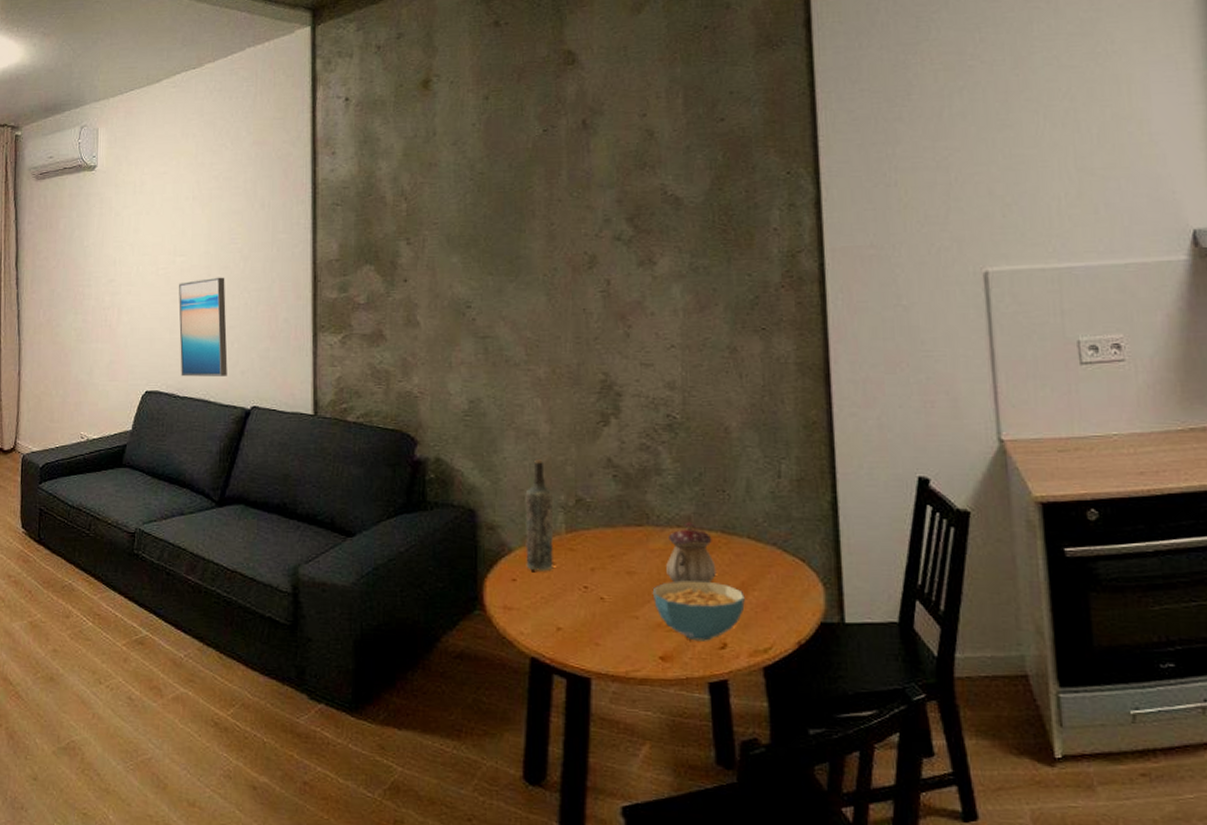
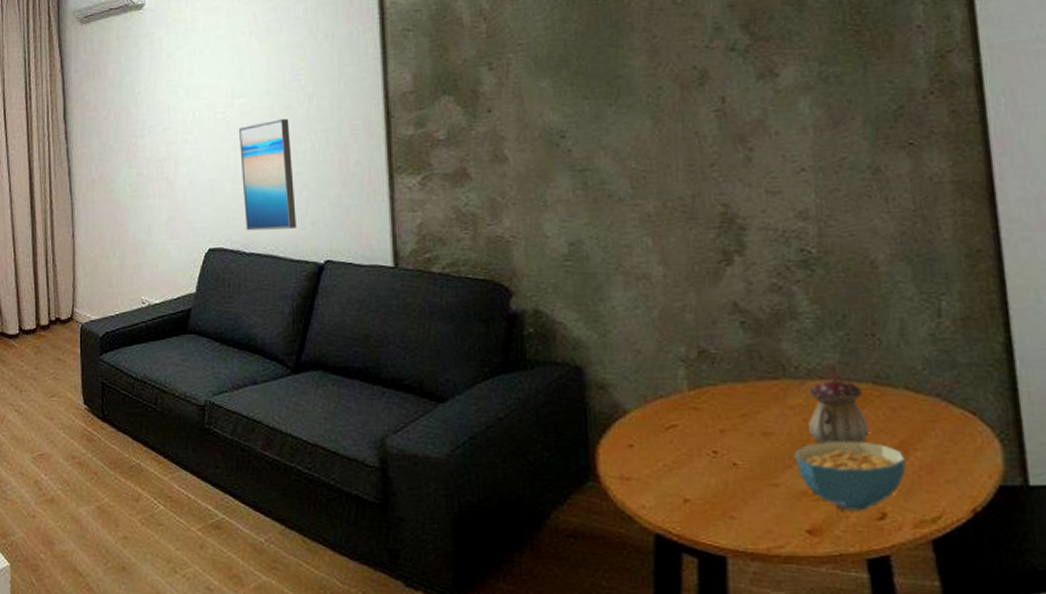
bottle: present [525,459,555,571] -> none [638,307,677,435]

